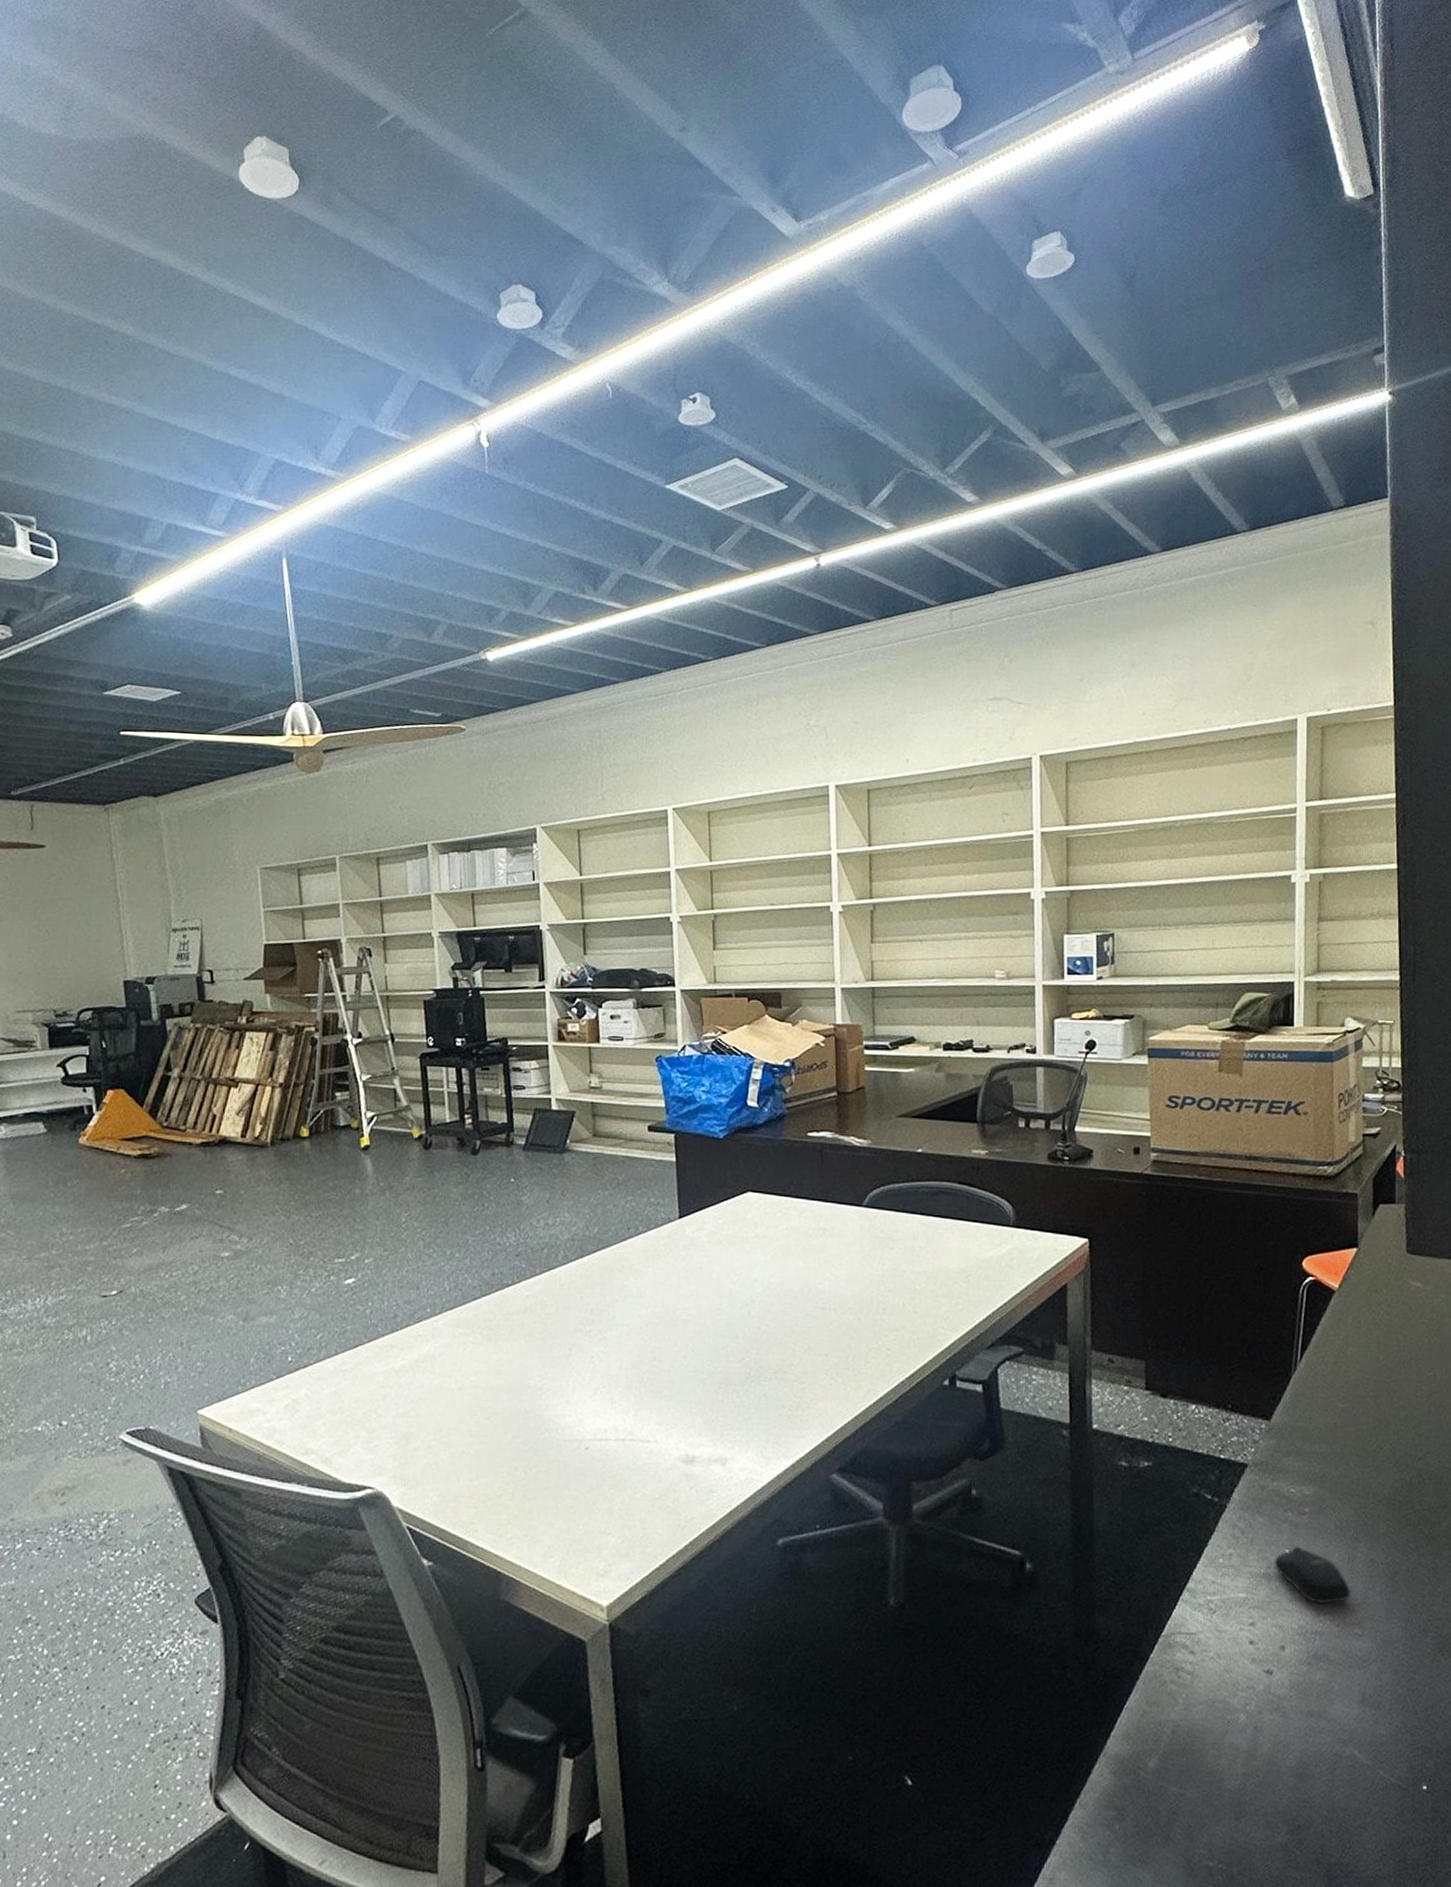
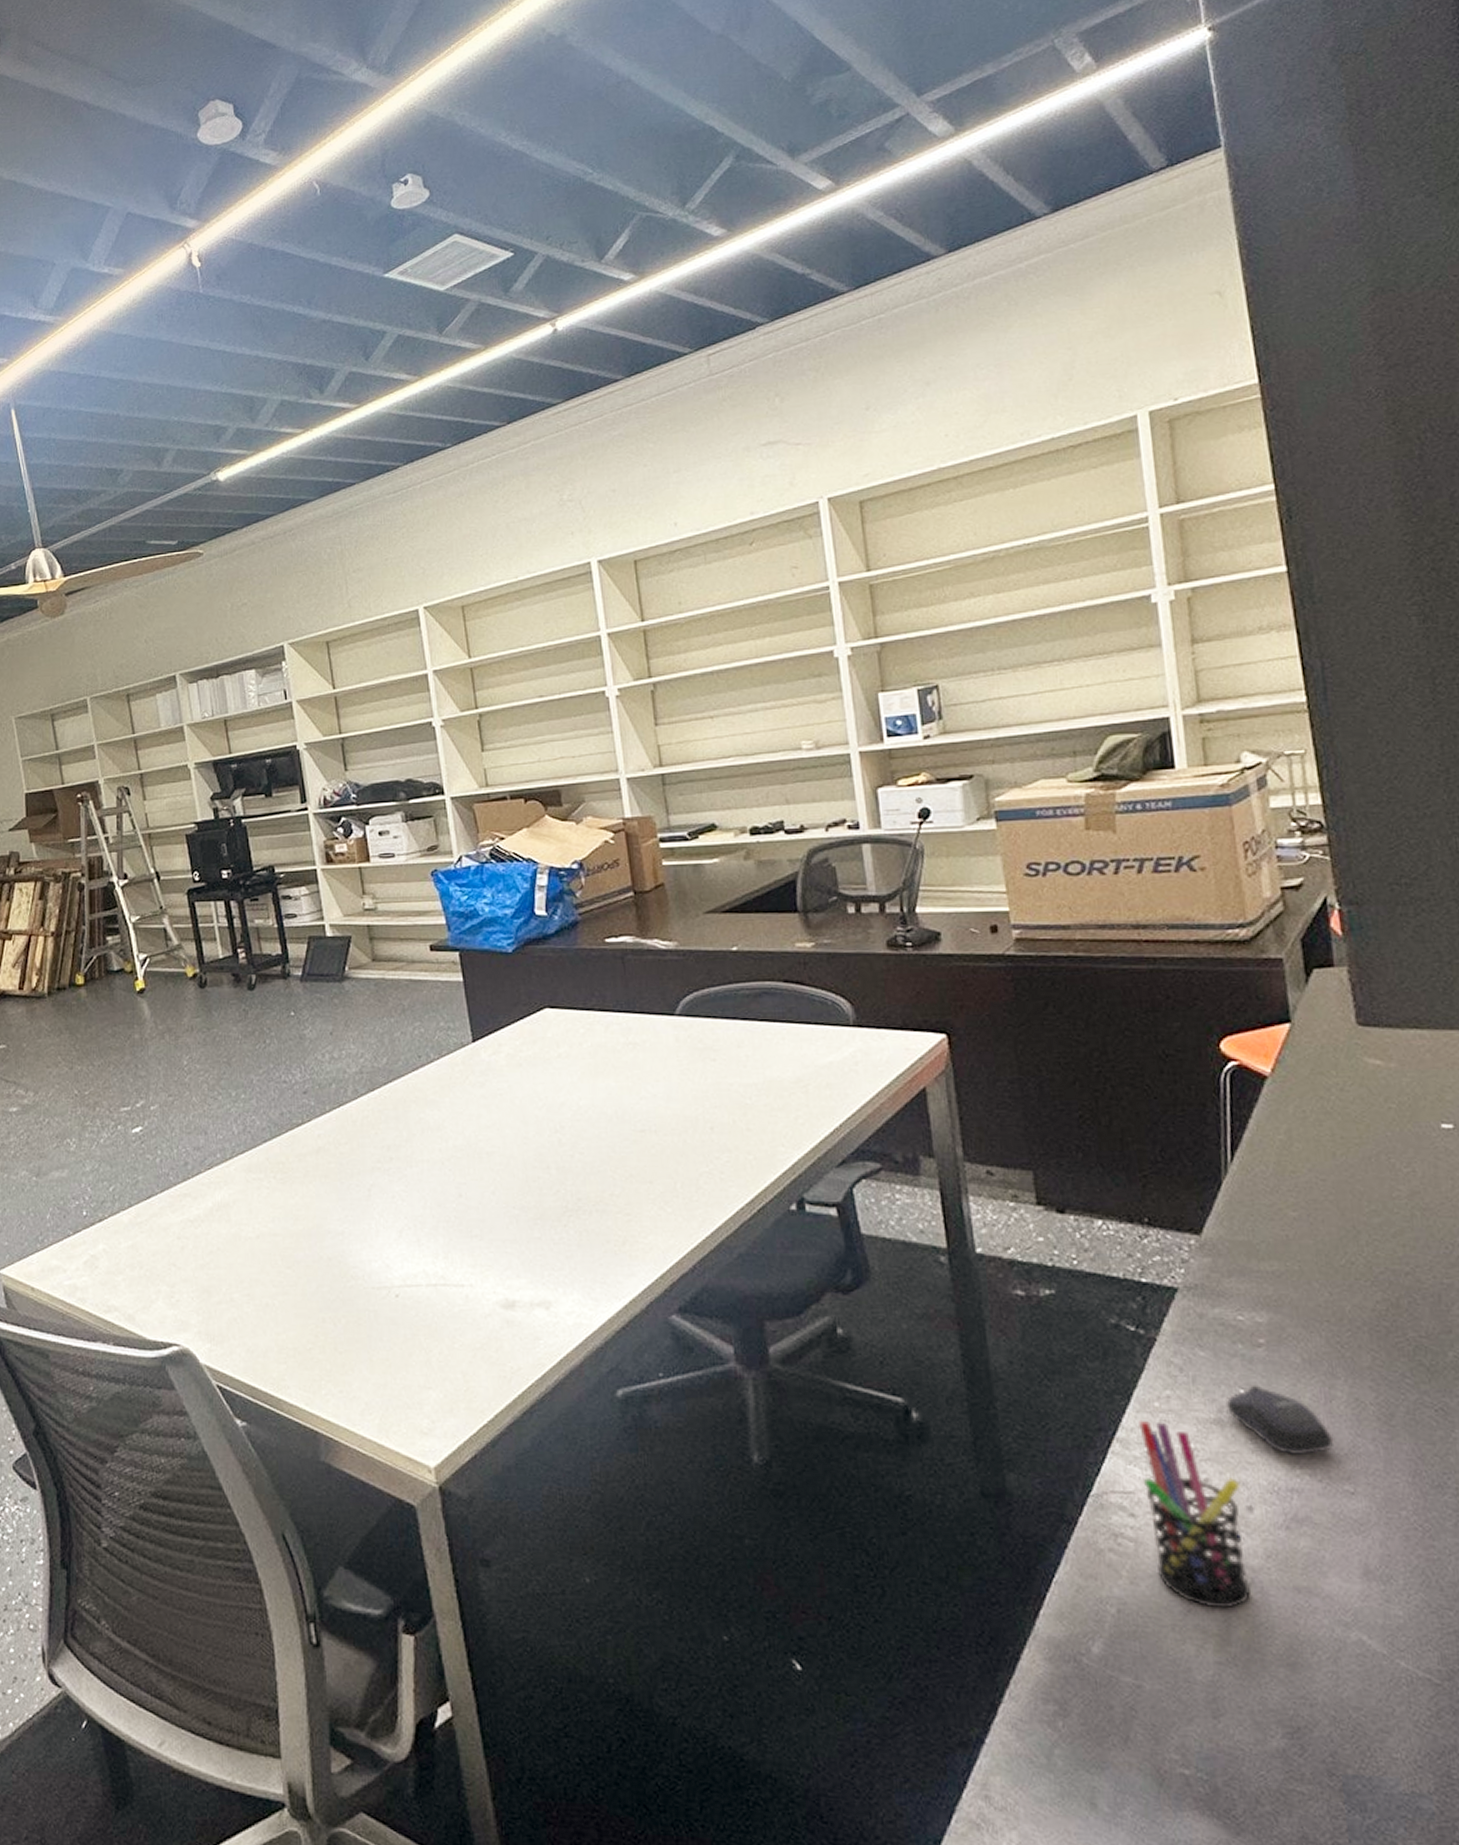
pen holder: none [1203,1573,1278,1730] -> present [1138,1419,1251,1609]

